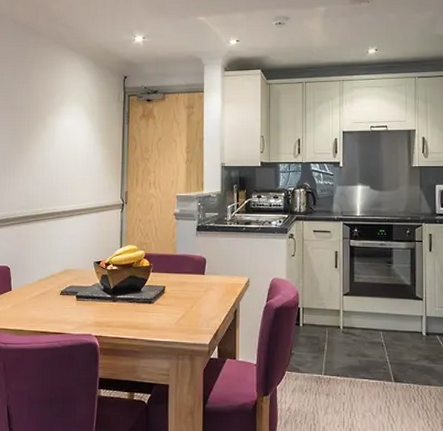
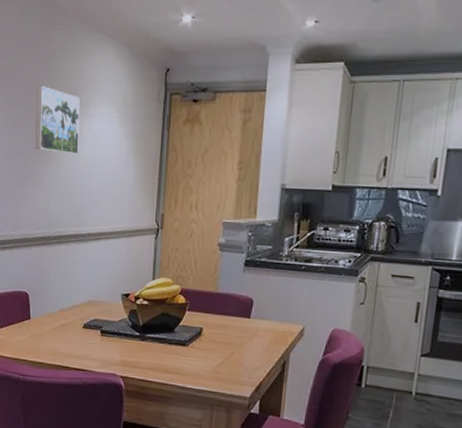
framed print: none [15,91,54,145] -> present [35,86,81,154]

